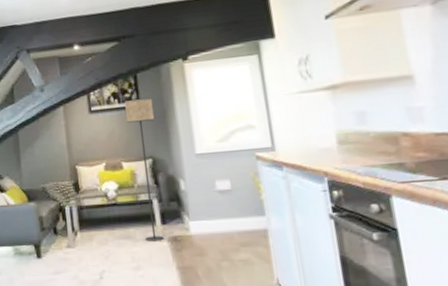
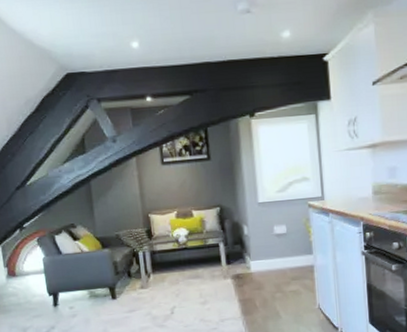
floor lamp: present [124,97,164,242] -> none [195,151,228,280]

